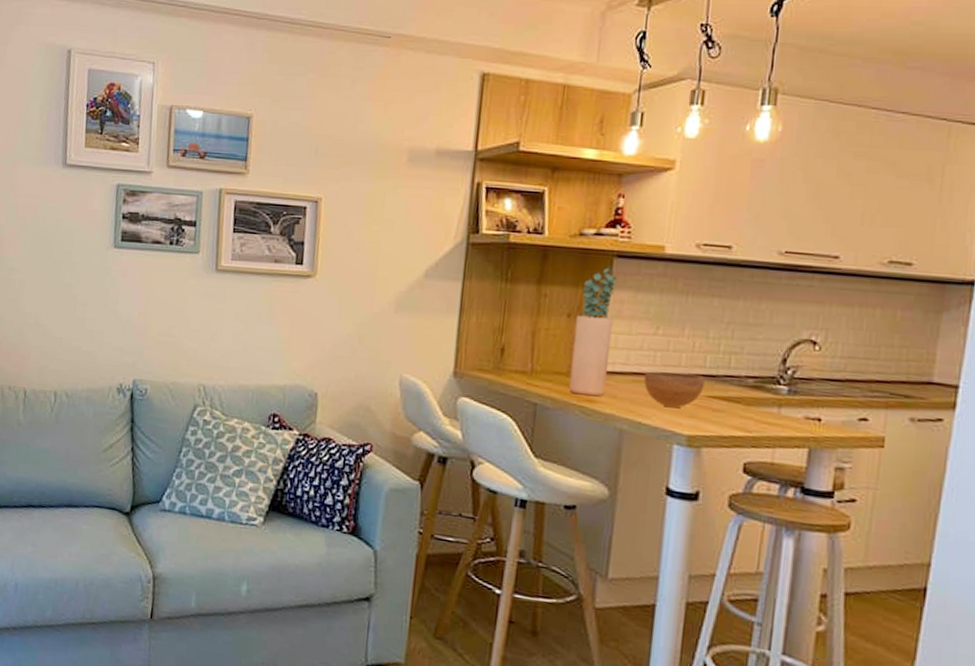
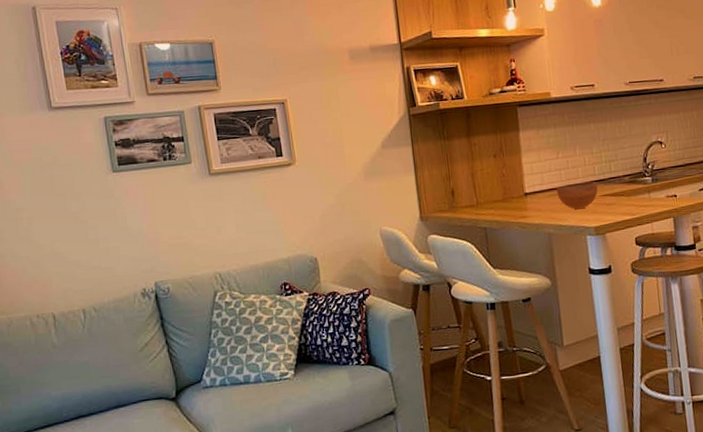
vase: present [568,265,616,397] -> none [500,113,532,215]

